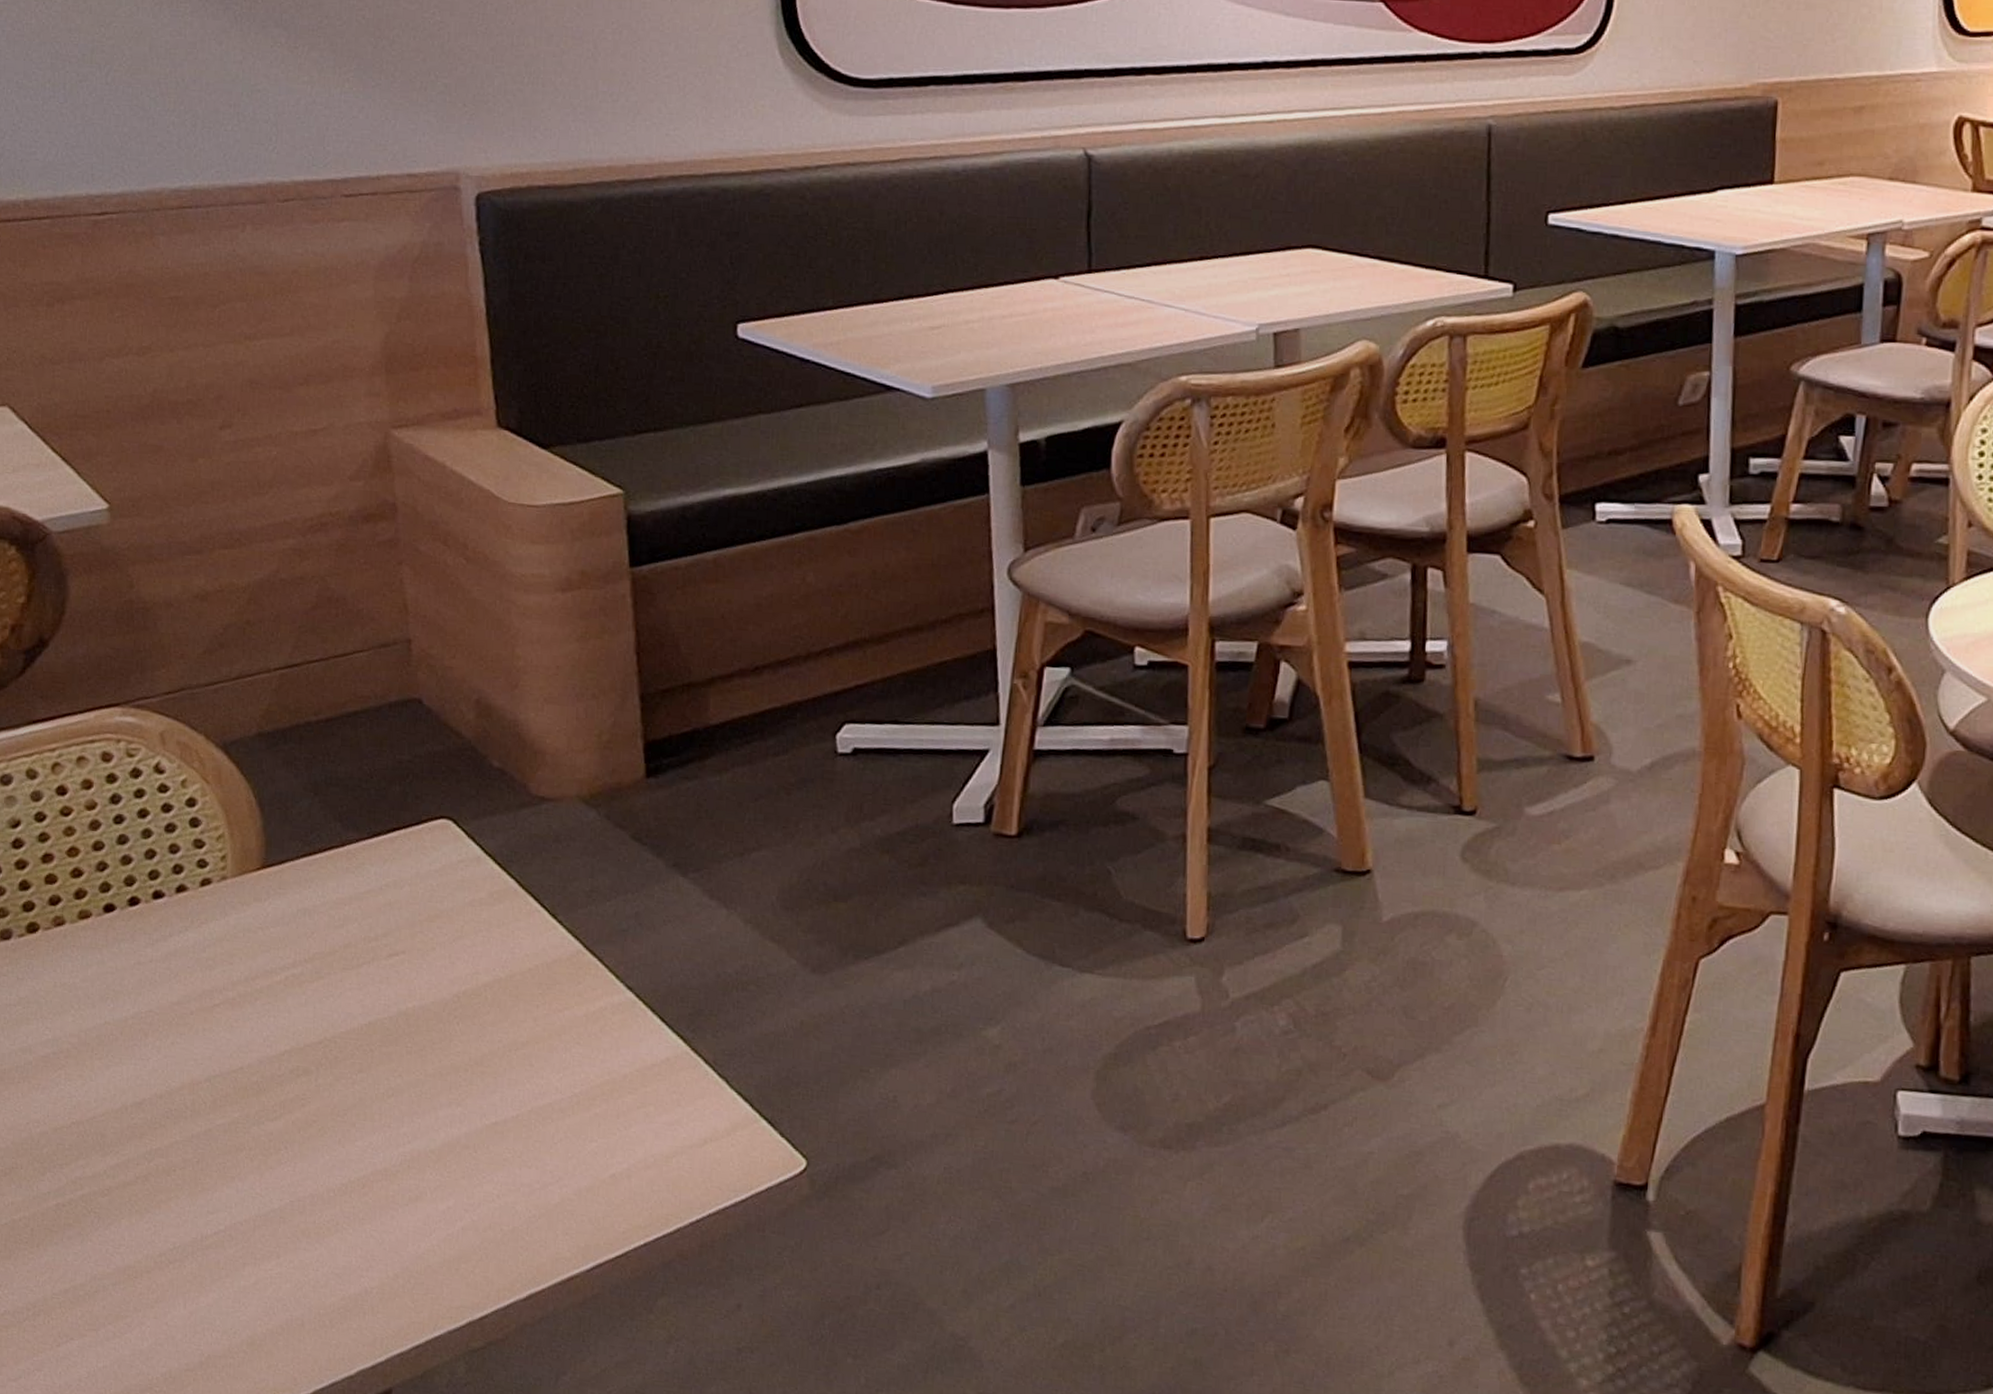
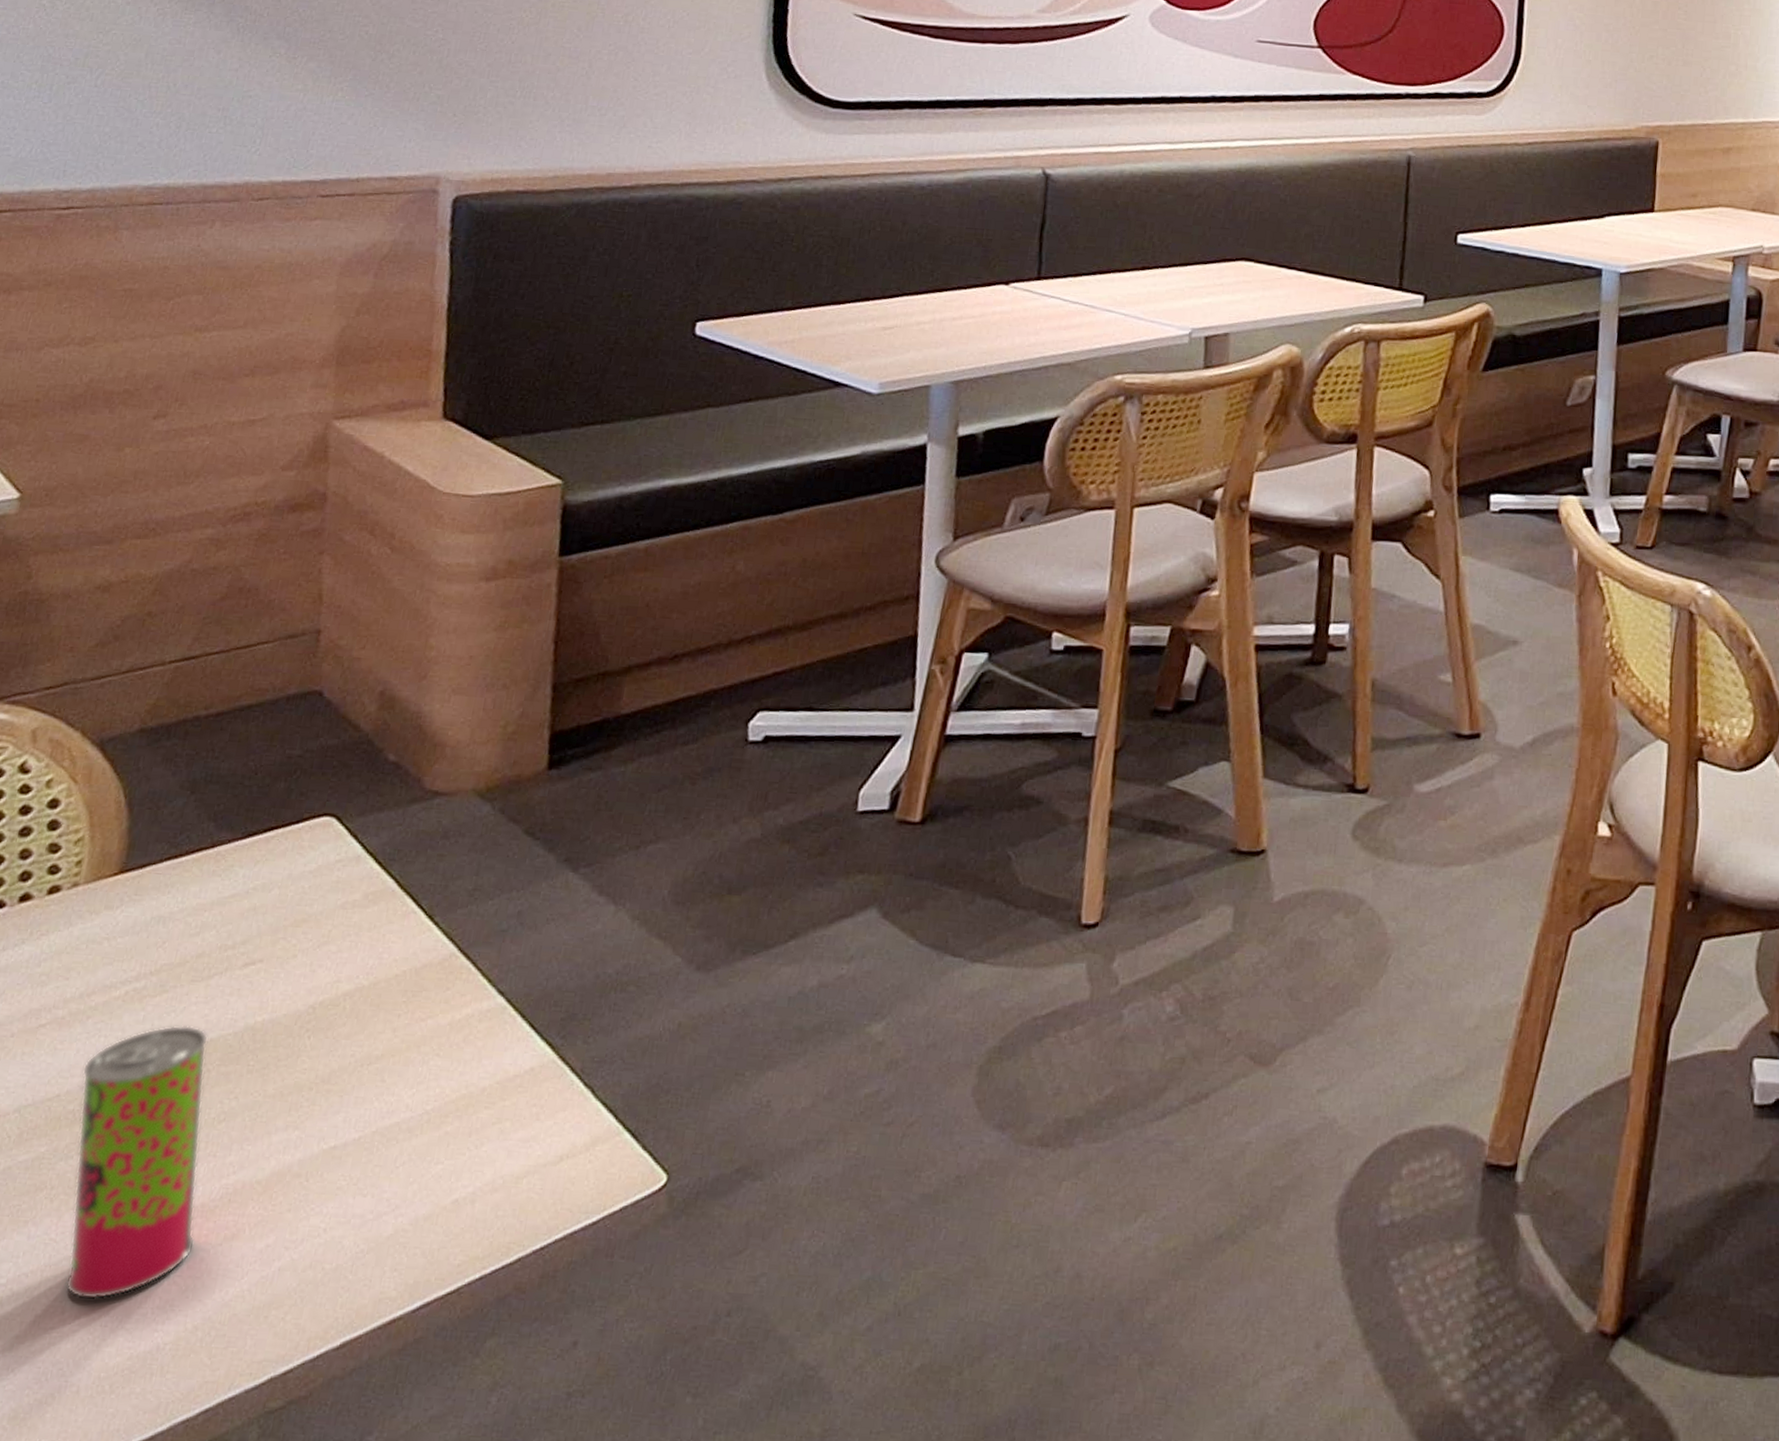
beverage can: none [259,1008,384,1248] -> present [65,1025,208,1300]

